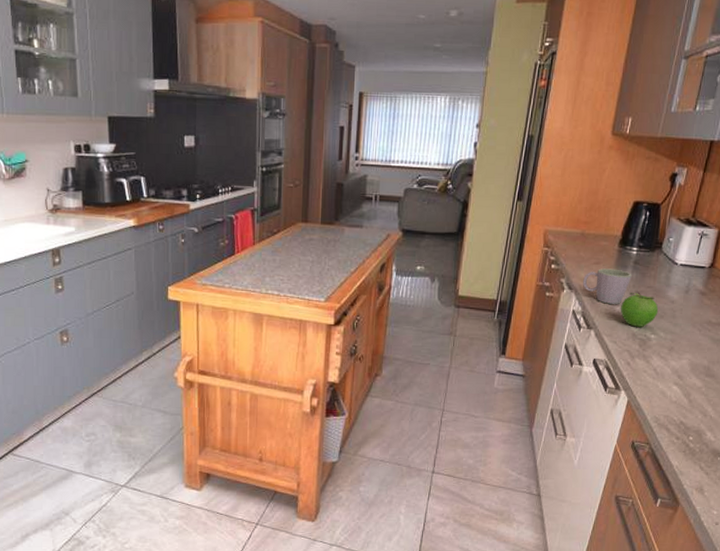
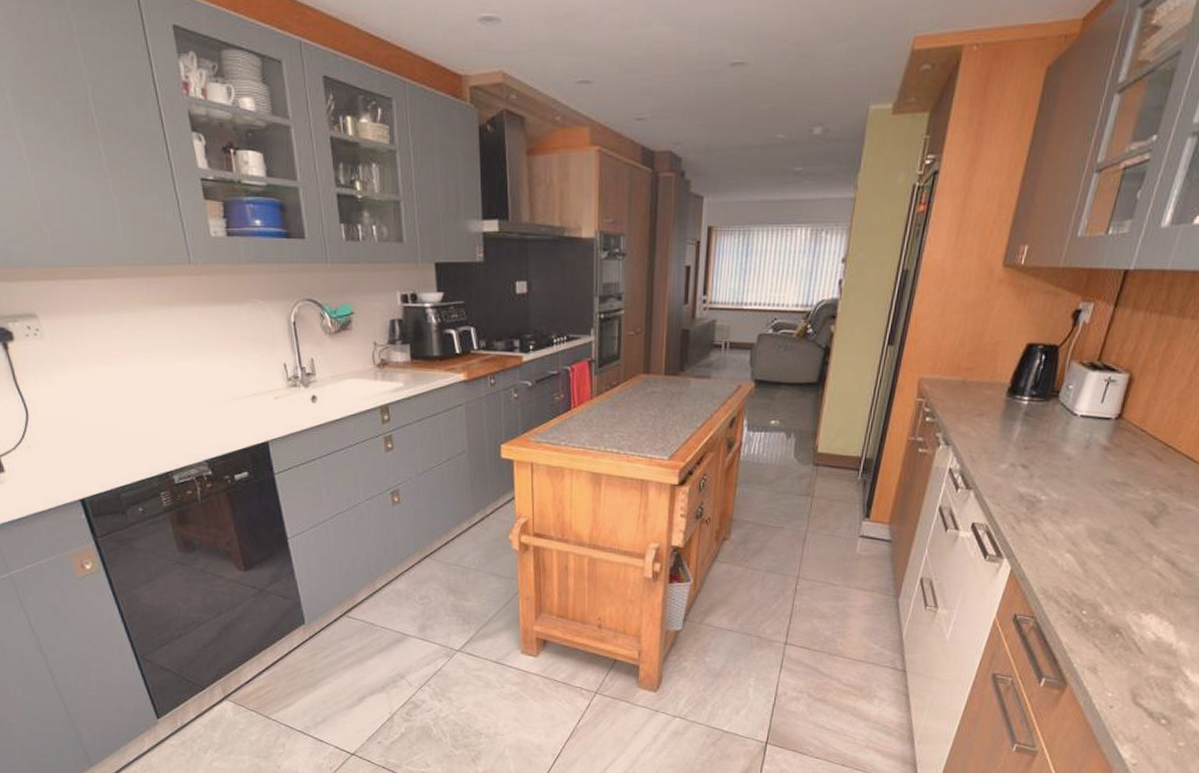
mug: present [583,268,632,304] -> none [962,421,1021,461]
fruit: present [621,292,659,327] -> none [1006,447,1052,487]

